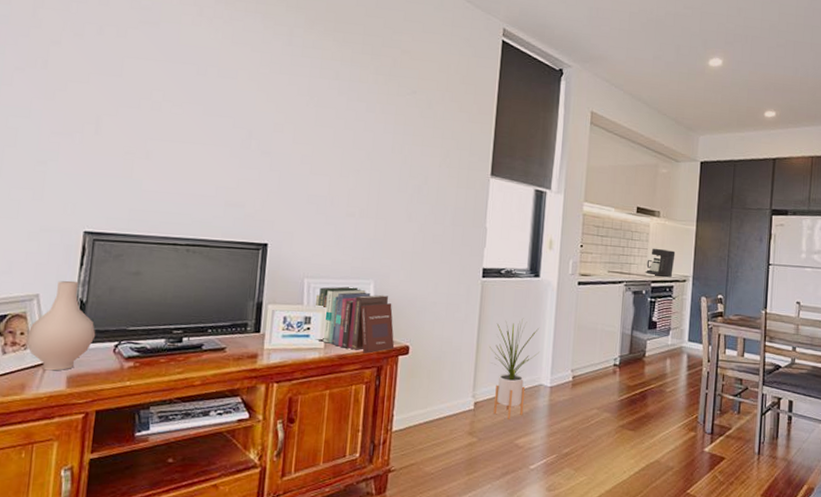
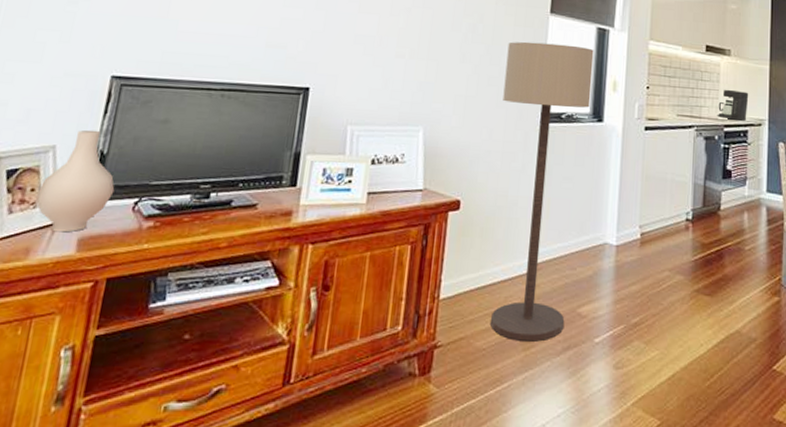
books: present [314,286,395,354] -> none [357,134,444,209]
floor lamp: none [438,202,532,468] -> present [491,41,594,342]
house plant: present [490,318,539,419] -> none [549,167,604,284]

